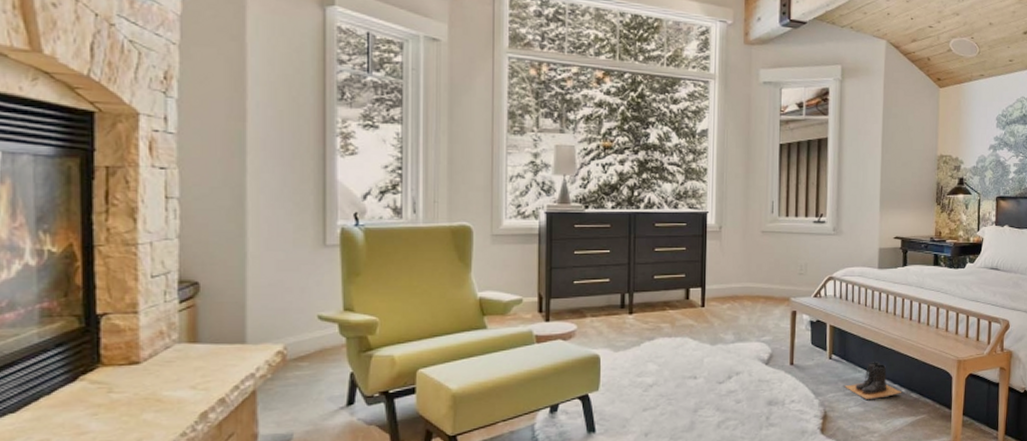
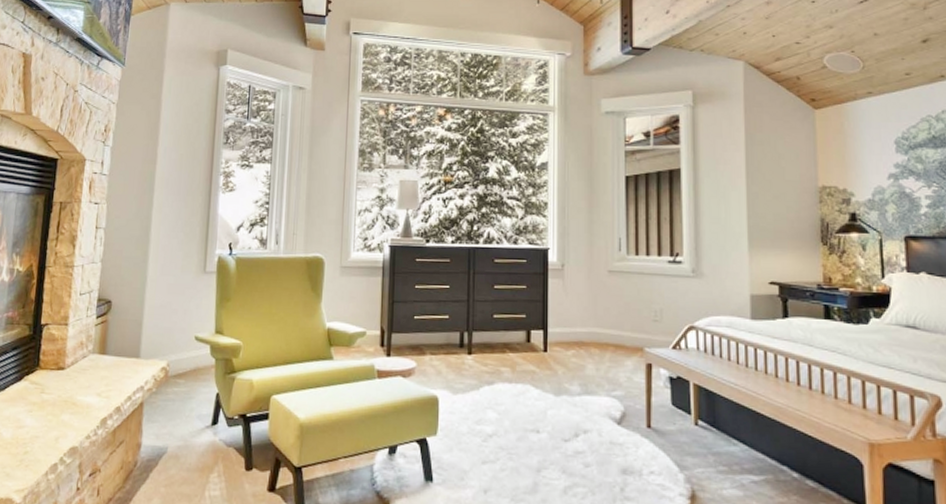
boots: present [843,362,902,401] -> none [715,434,794,483]

